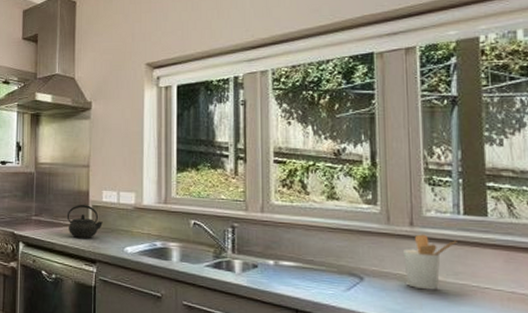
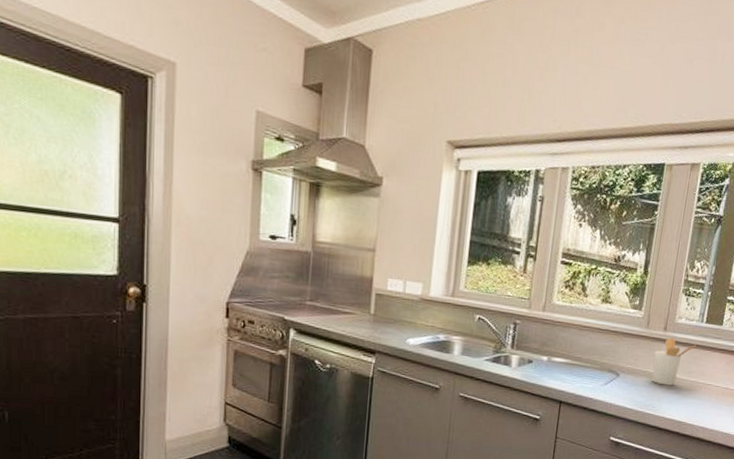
kettle: present [66,204,103,239] -> none [346,291,386,329]

